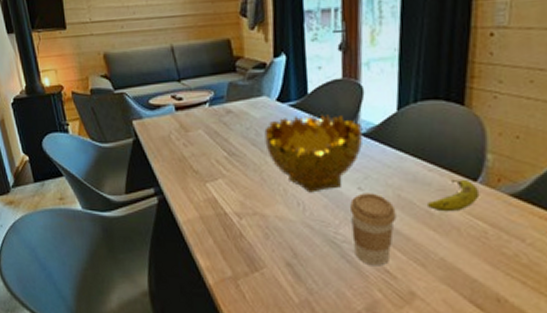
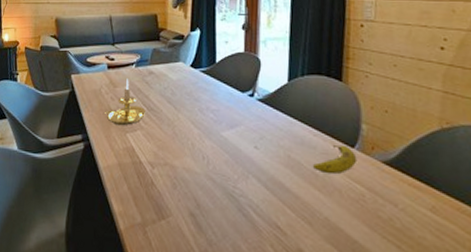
candle holder: none [176,121,227,175] -> present [104,79,146,126]
decorative bowl: present [264,113,363,193] -> none [179,79,260,148]
coffee cup: present [349,193,397,266] -> none [246,151,287,222]

